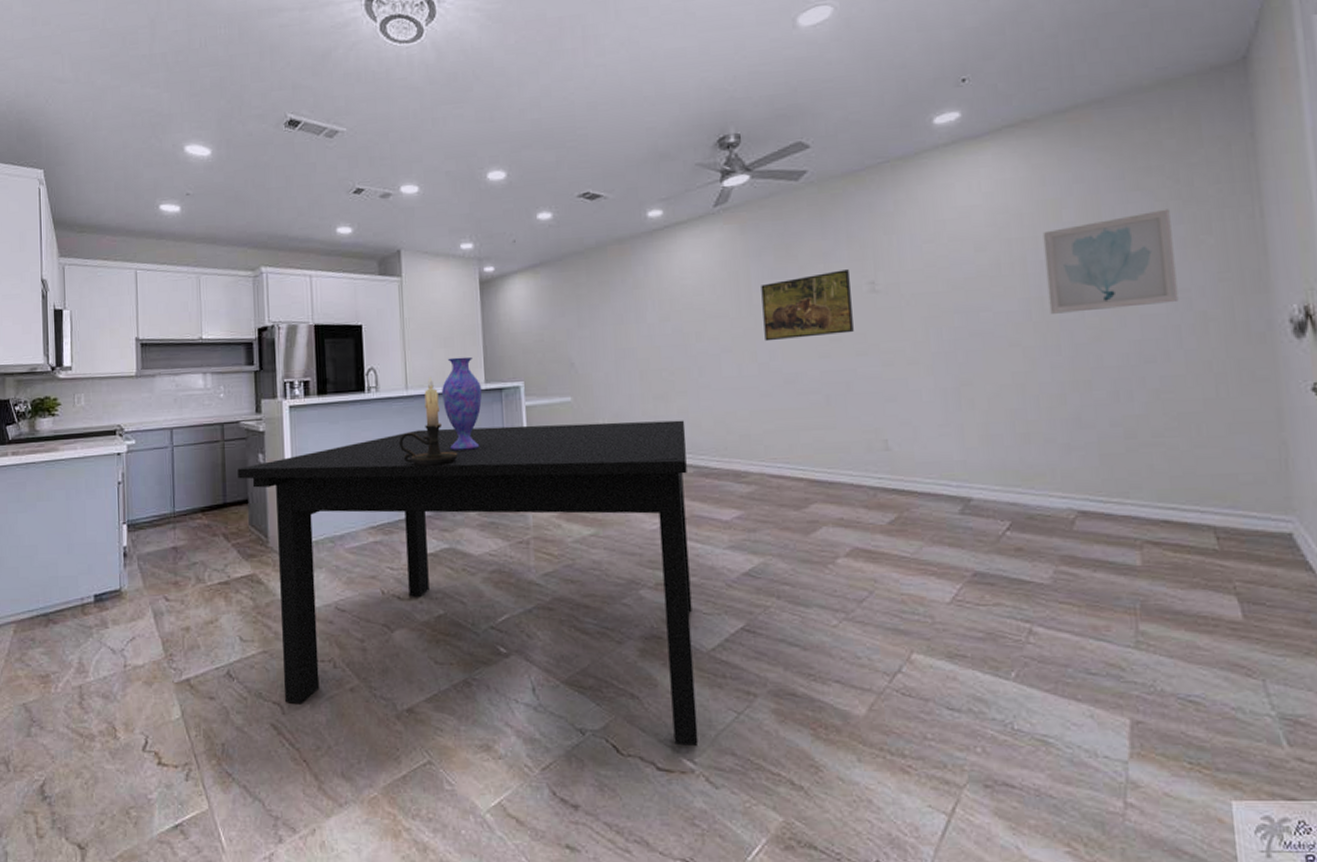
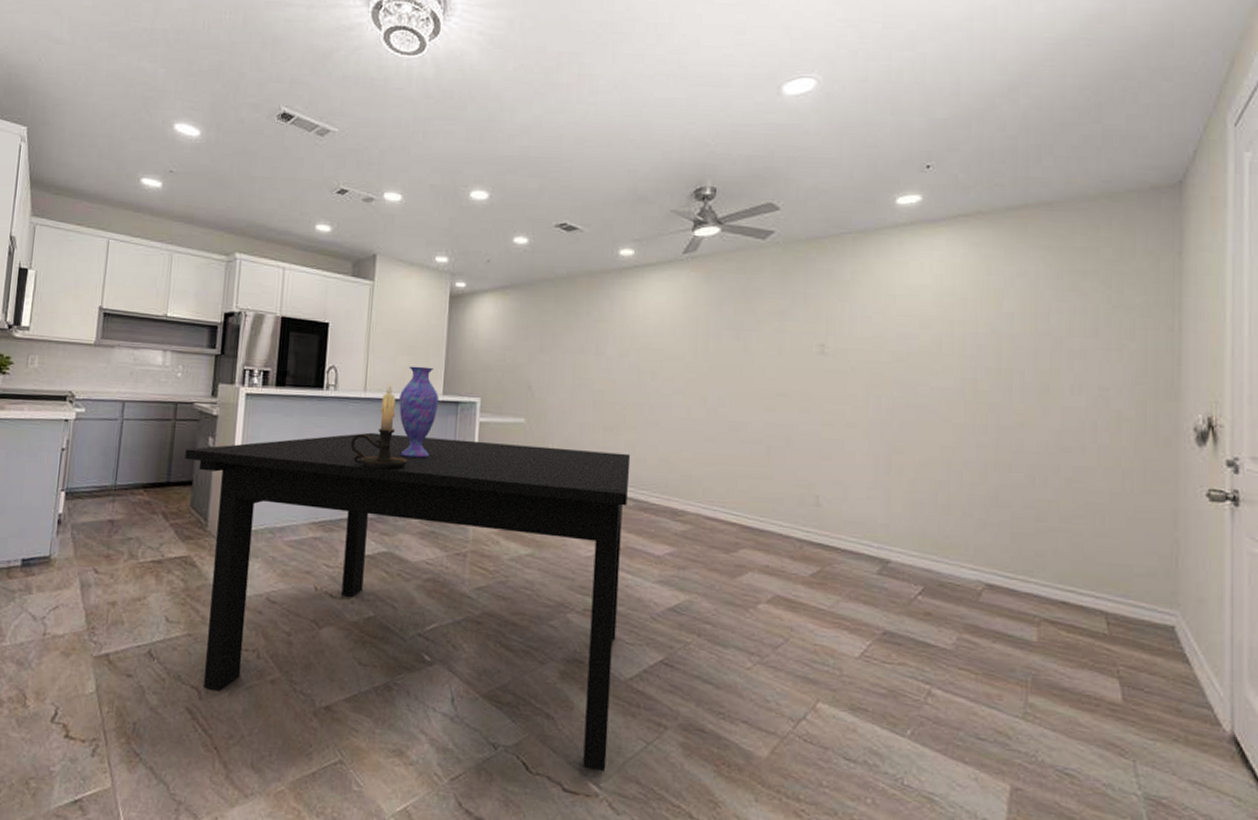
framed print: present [761,270,854,342] -> none [716,329,802,390]
wall art: present [1042,209,1179,314] -> none [981,311,1099,400]

